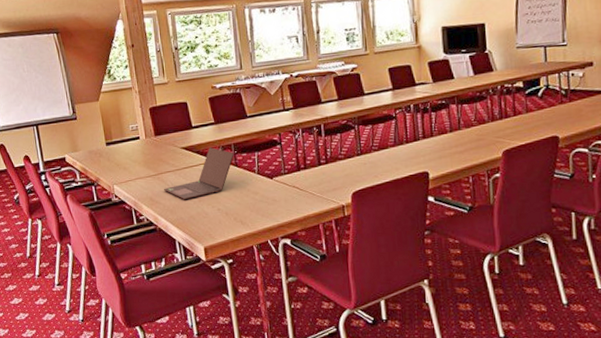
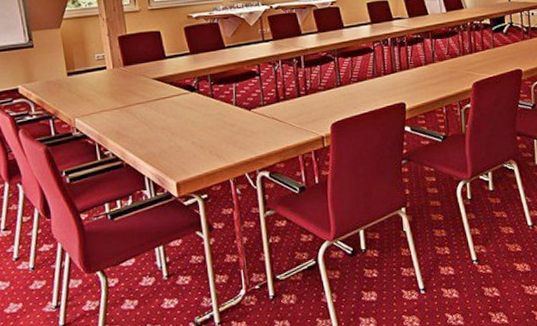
laptop: present [164,147,234,201] -> none [133,78,211,134]

